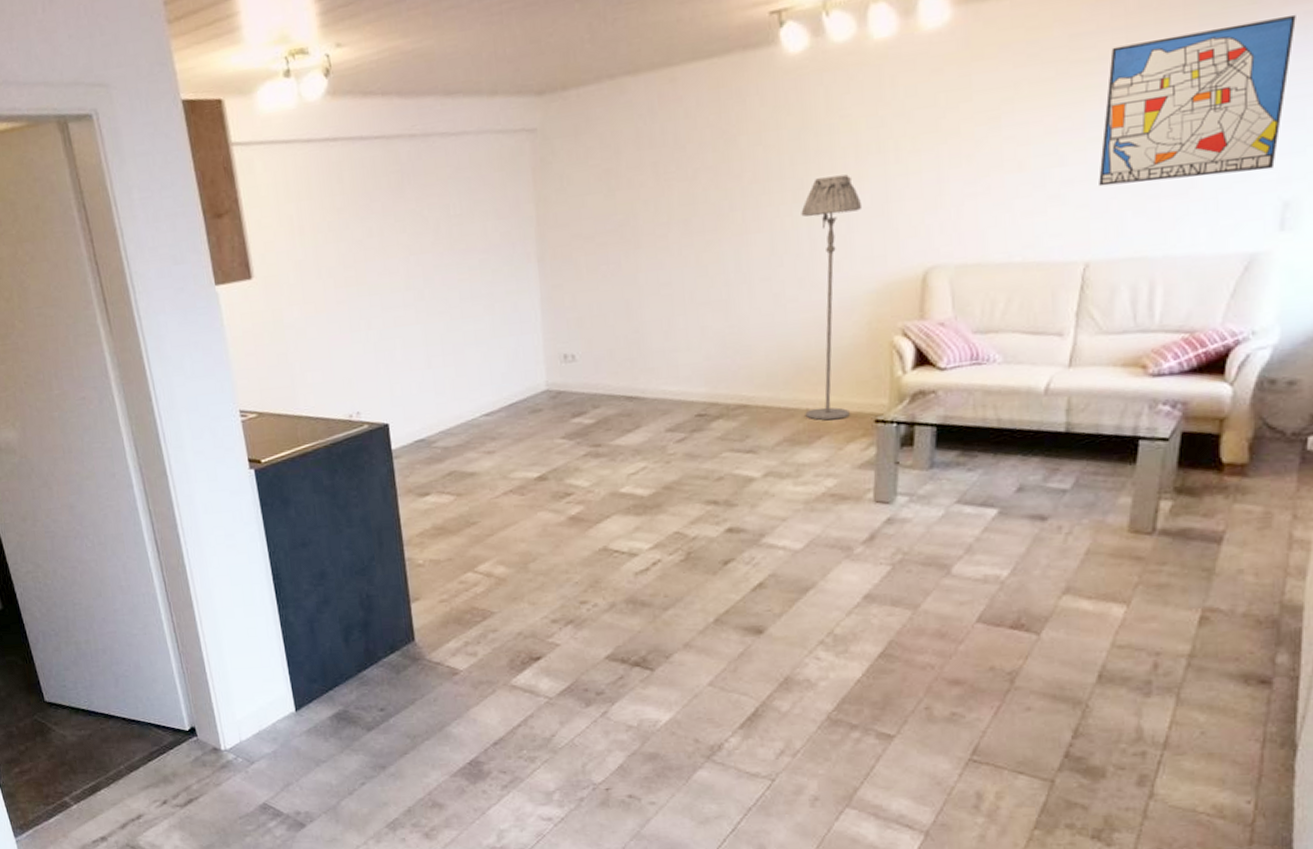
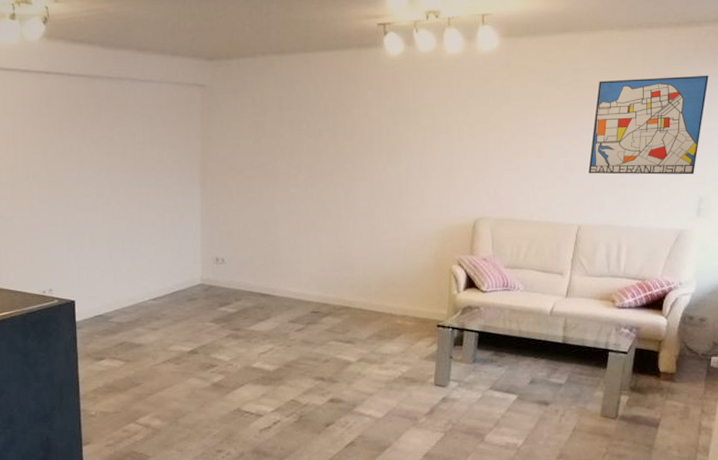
floor lamp: present [801,174,863,421] -> none [389,146,435,323]

